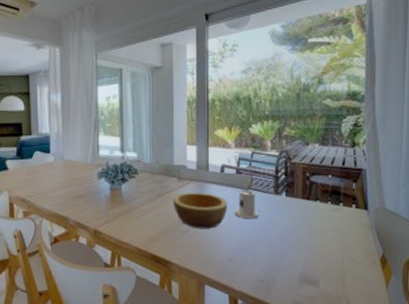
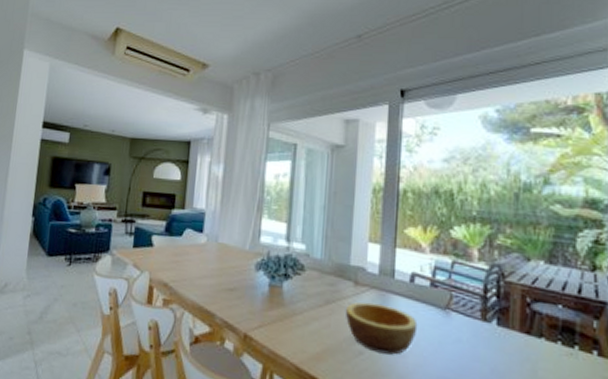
candle: present [234,189,259,219] -> none [426,308,459,351]

